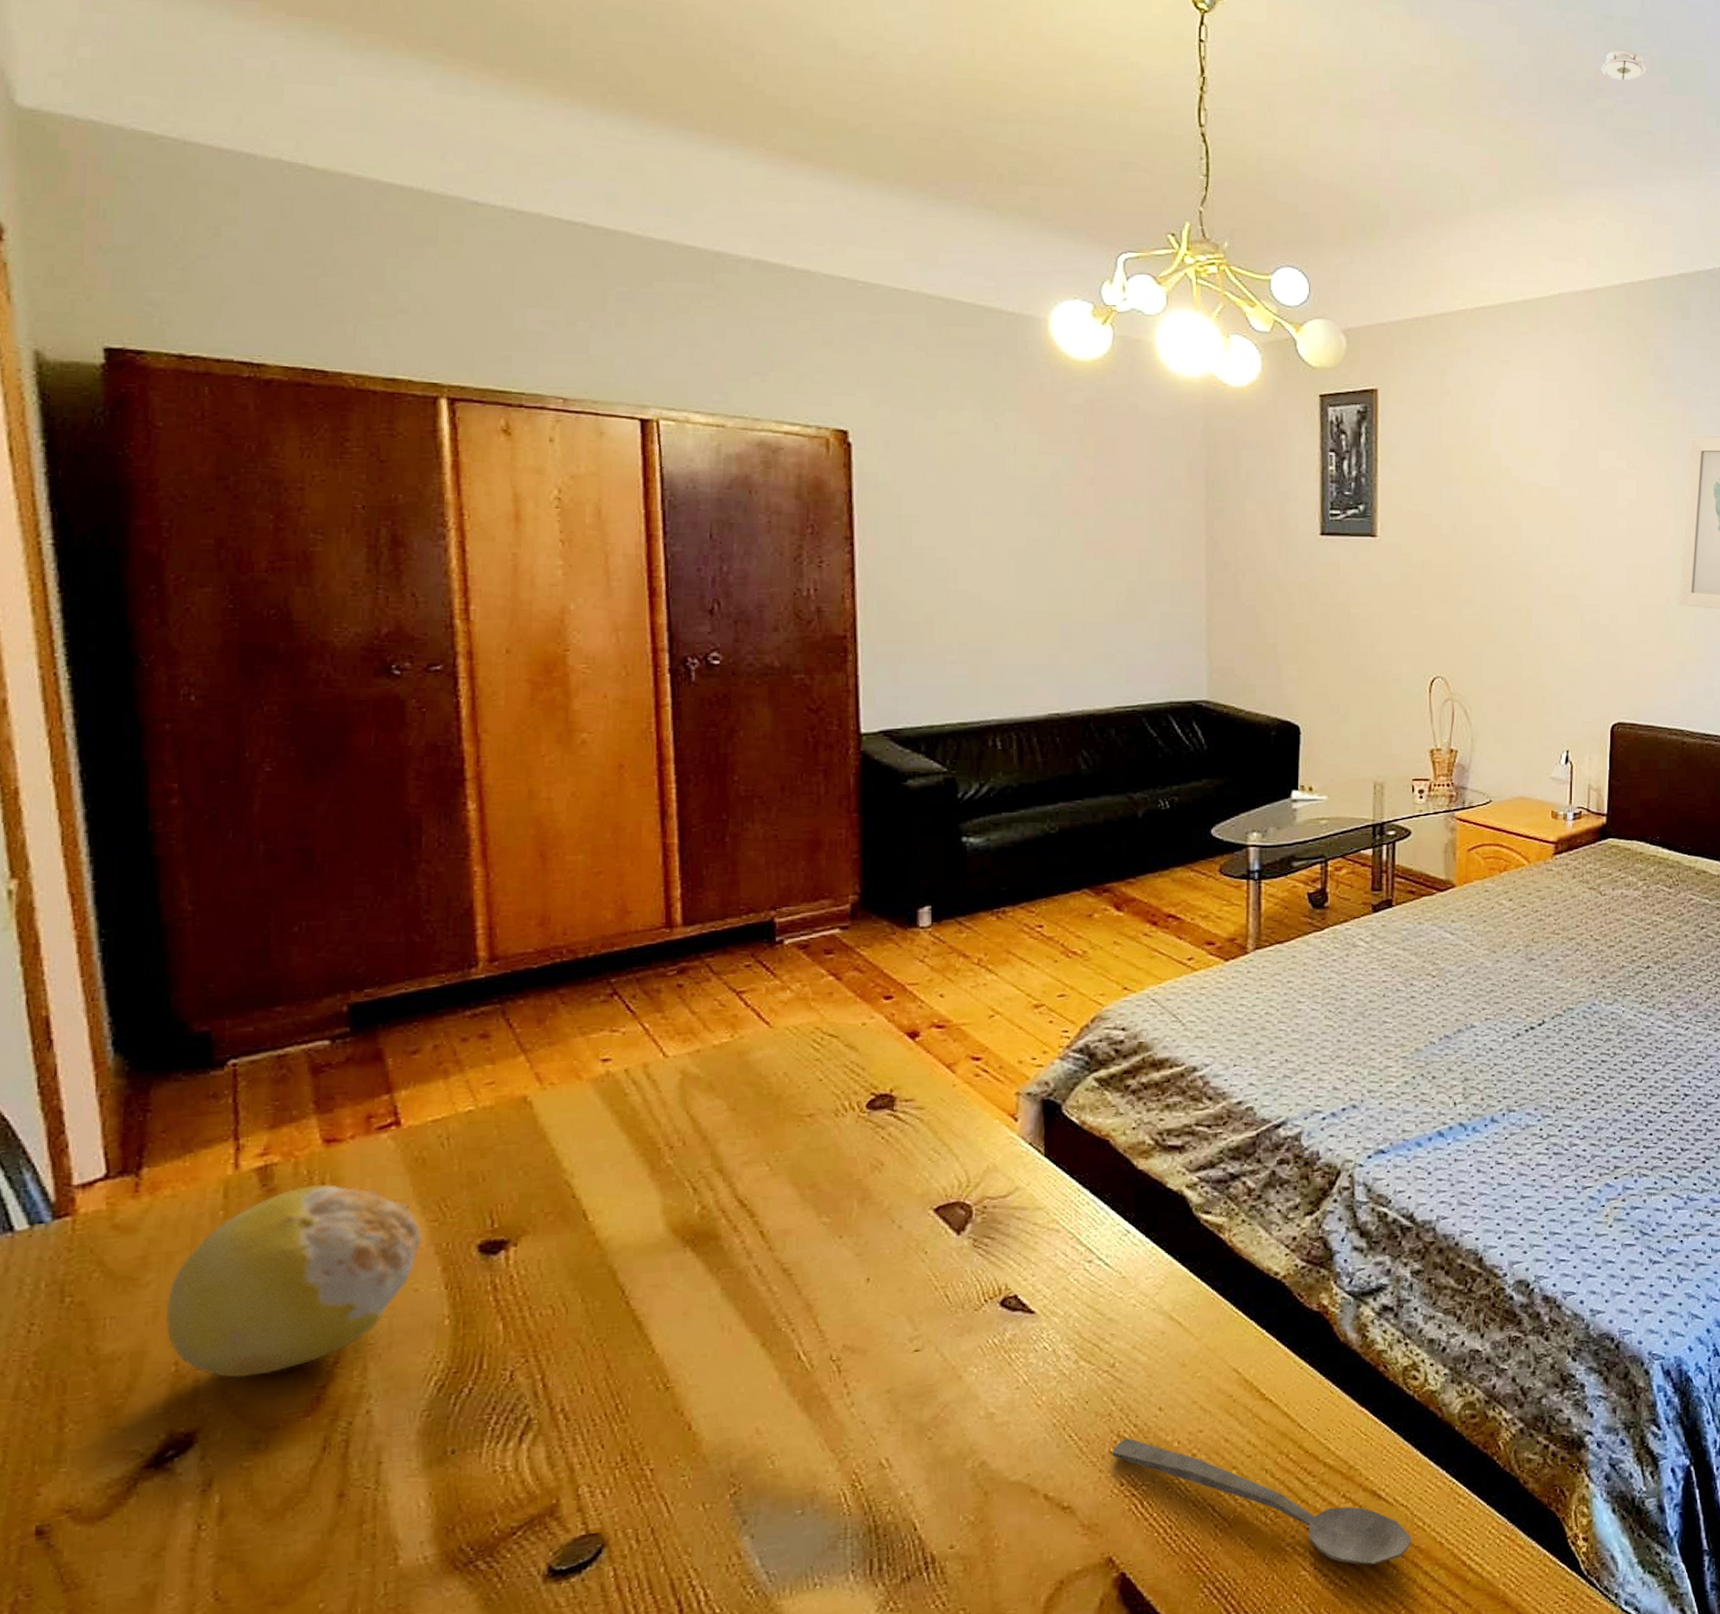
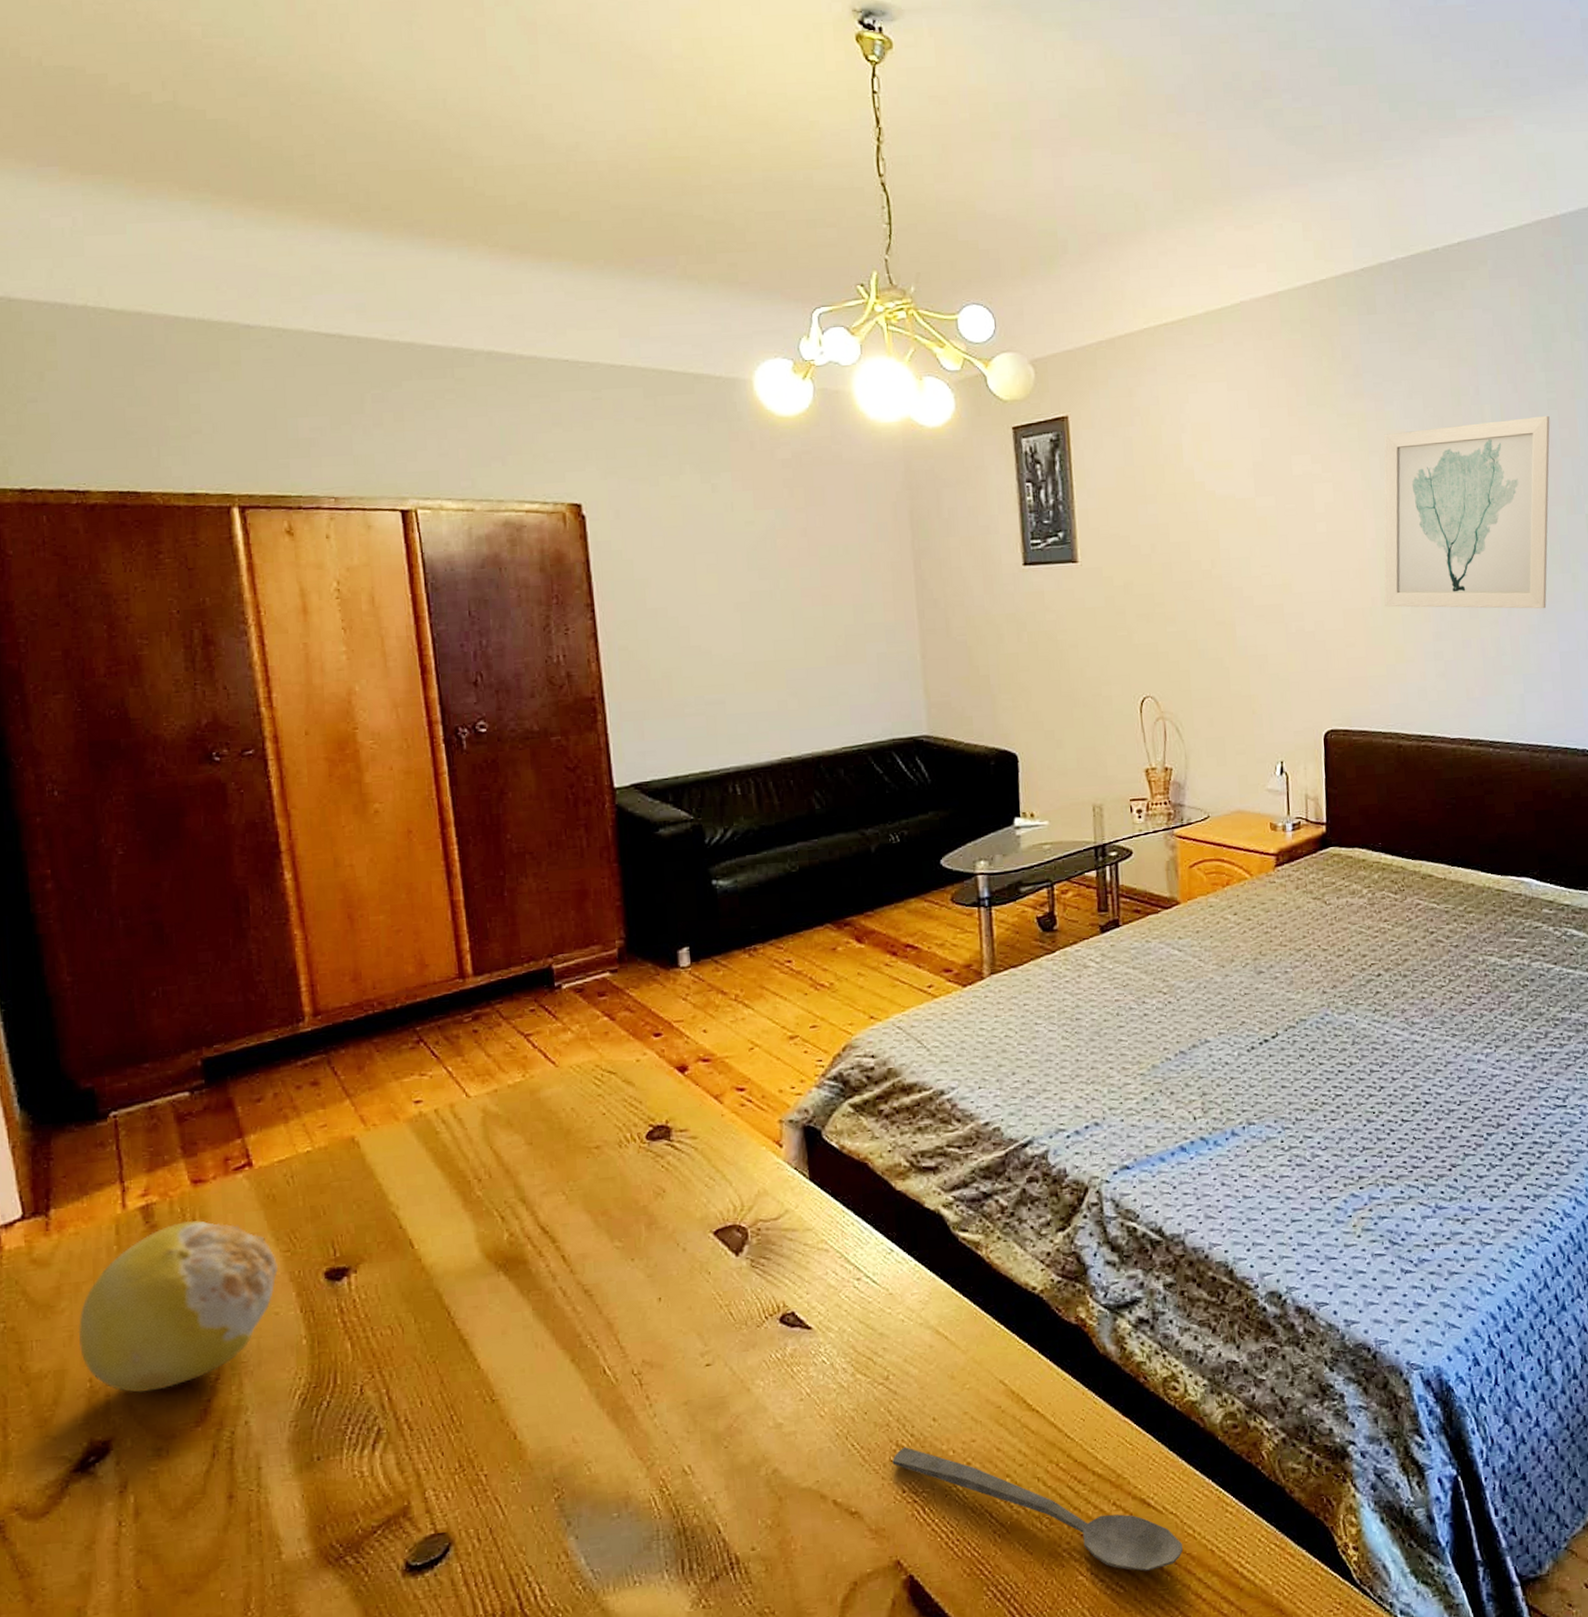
smoke detector: present [1599,50,1646,81] -> none [1266,46,1313,80]

